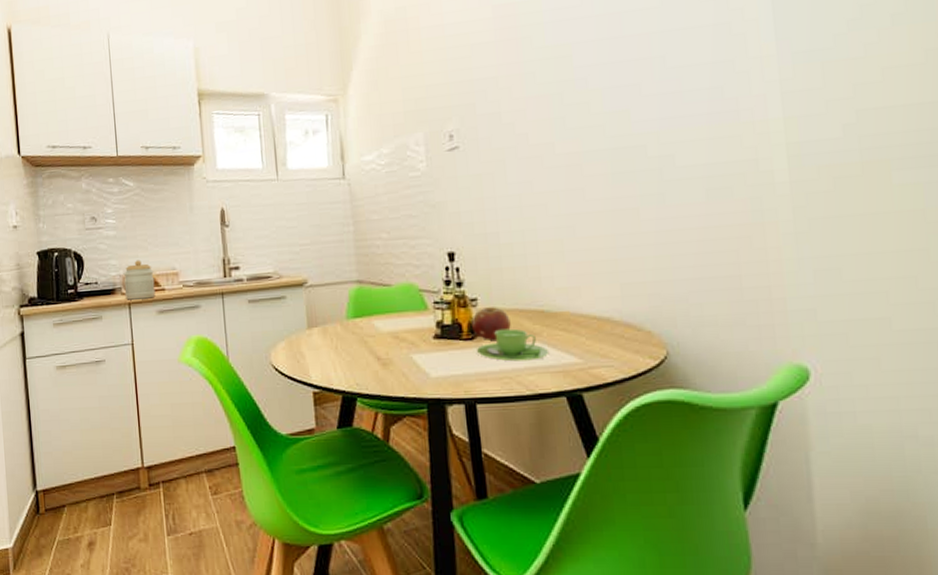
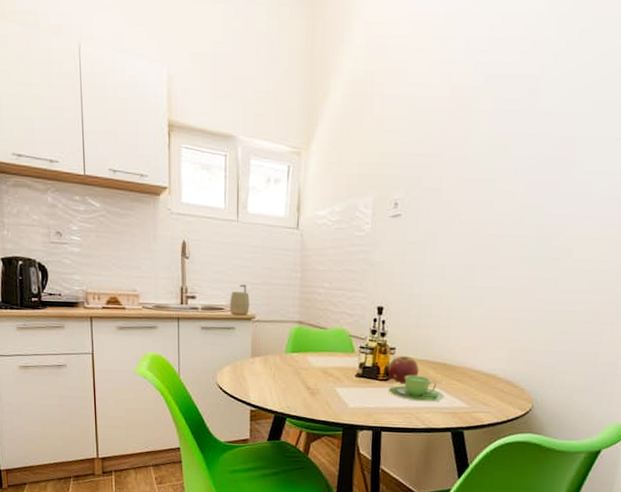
jar: present [123,260,156,300] -> none [86,278,116,315]
soap dispenser: none [277,246,300,284] -> present [230,284,250,317]

